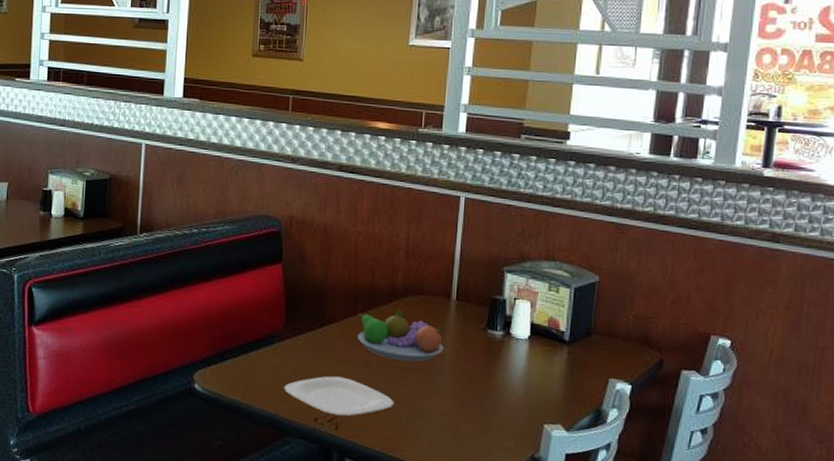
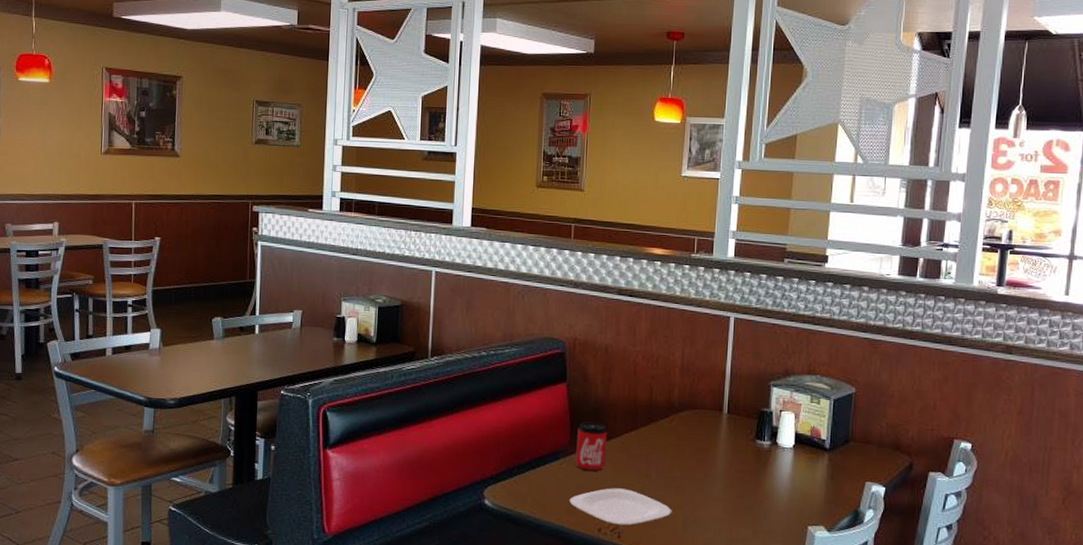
can: none [290,305,326,358] -> present [575,422,608,471]
fruit bowl: present [357,310,444,362] -> none [637,424,717,473]

